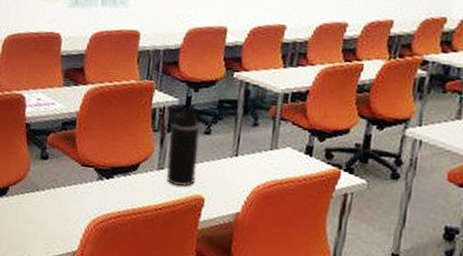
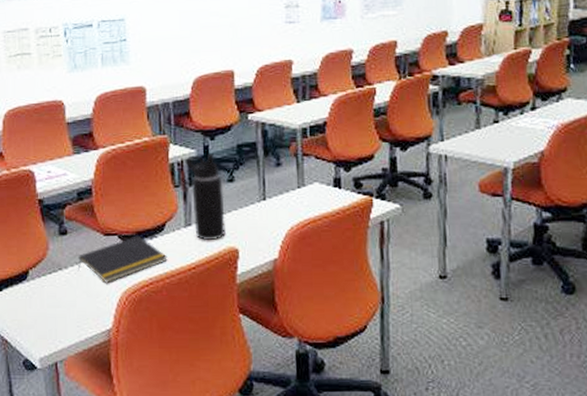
notepad: none [54,170,137,209] -> present [78,235,168,283]

